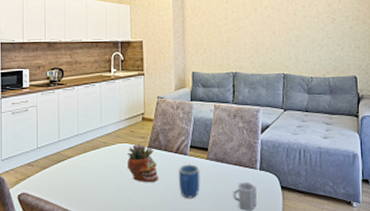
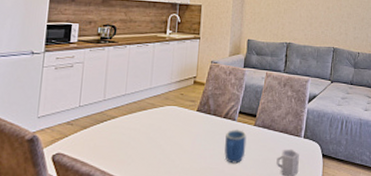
succulent planter: present [127,143,159,182] -> none [173,106,205,146]

